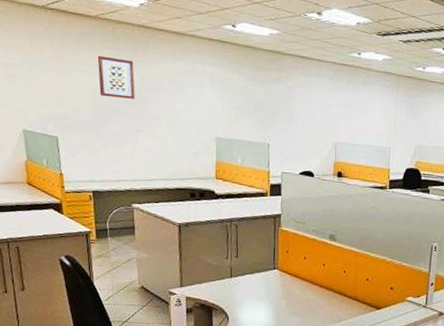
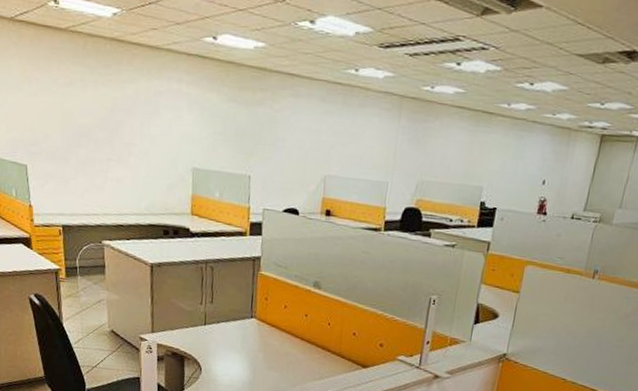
wall art: present [97,55,135,99] -> none [67,73,107,124]

